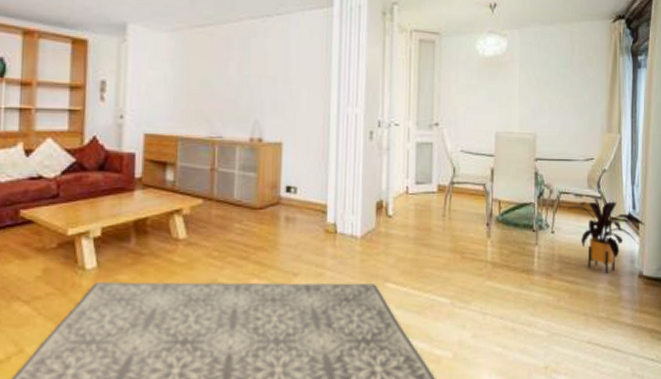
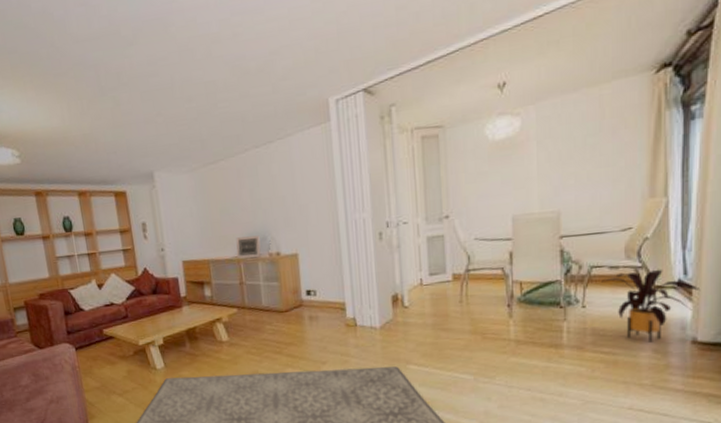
picture frame: none [211,115,243,142] -> present [236,235,261,259]

